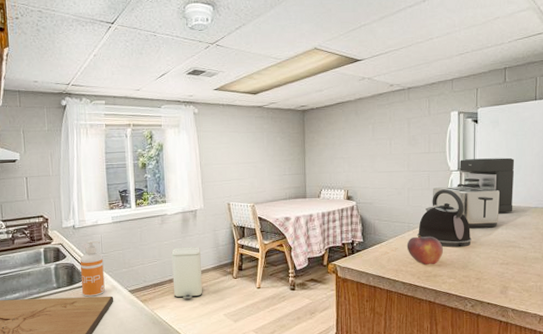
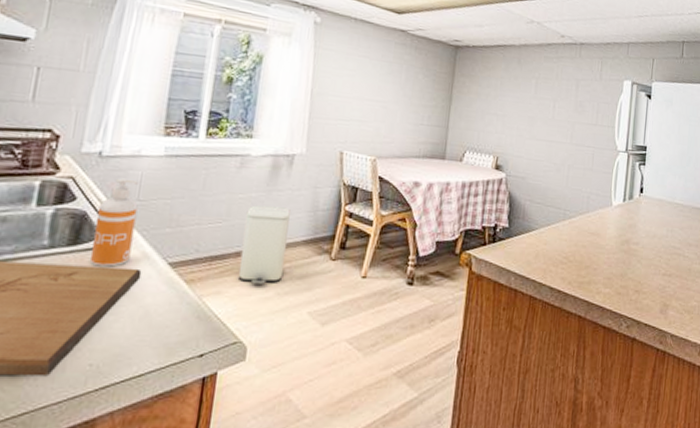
fruit: present [407,234,444,266] -> none [559,226,602,268]
kettle: present [417,189,472,248] -> none [573,172,634,249]
toaster: present [432,186,500,228] -> none [593,169,668,227]
coffee maker: present [457,157,515,213] -> none [623,139,686,211]

